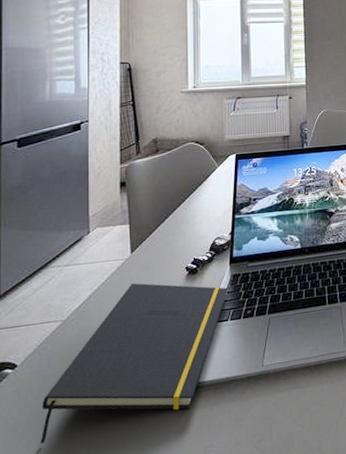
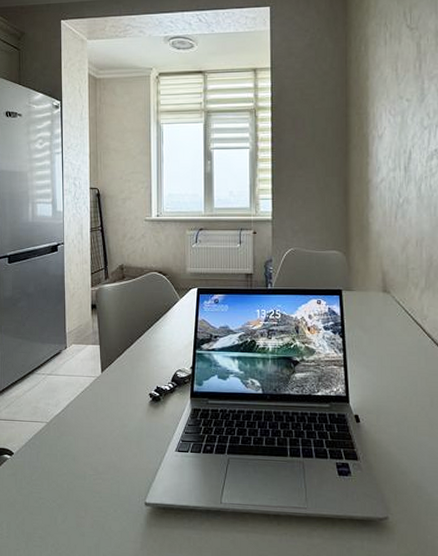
notepad: present [40,283,228,444] -> none [32,401,188,525]

